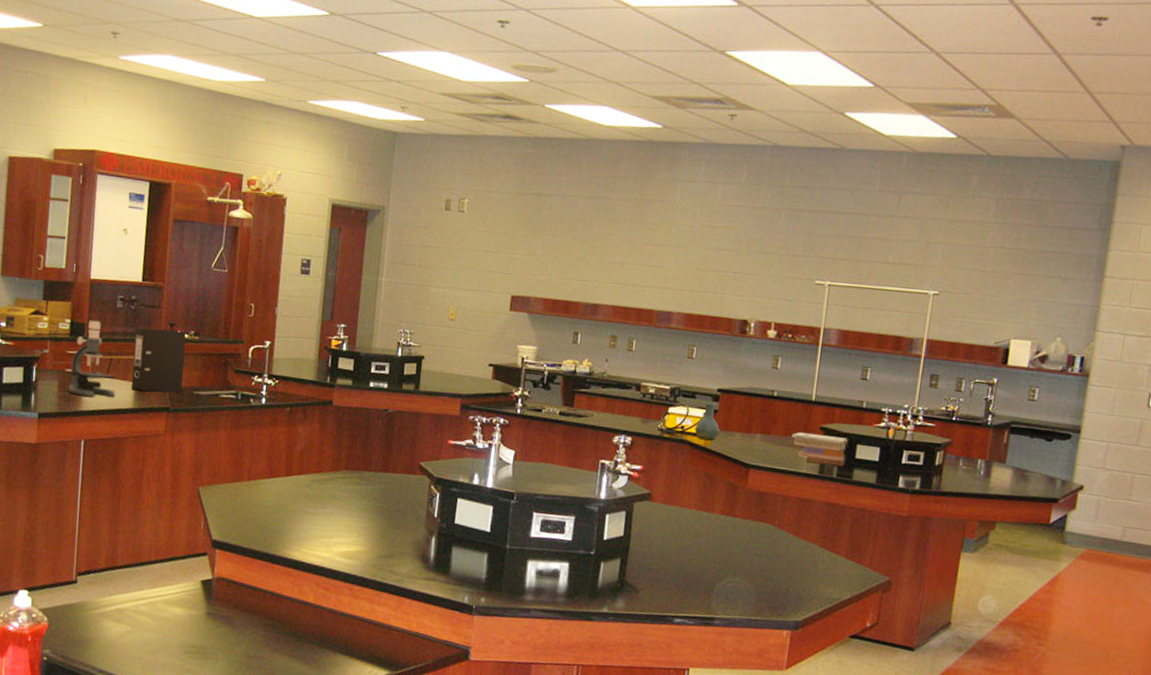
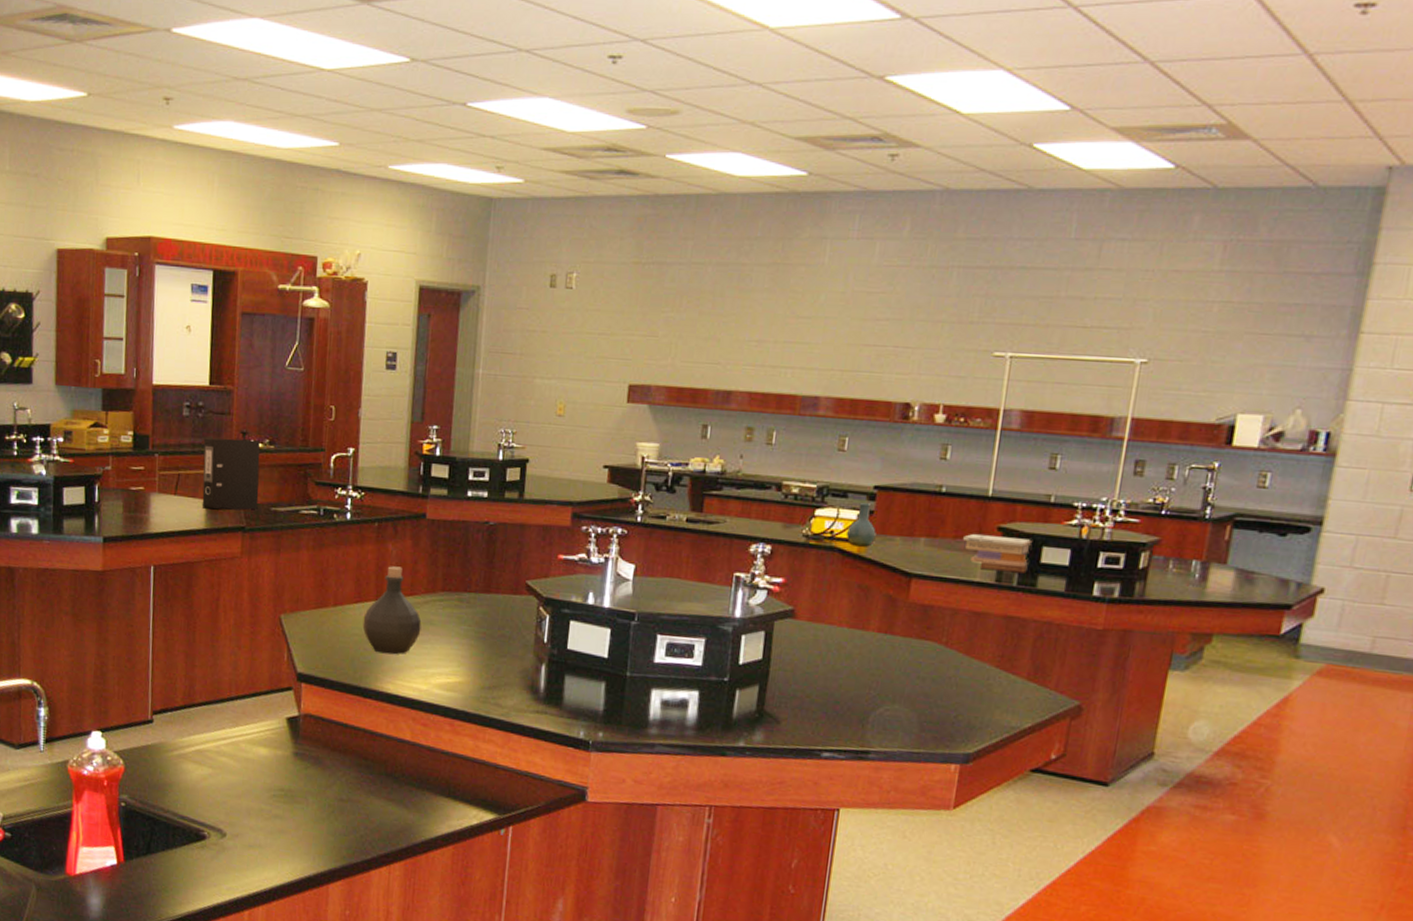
microscope: present [68,318,116,398] -> none [134,429,185,519]
flask: none [273,446,326,525] -> present [362,566,422,654]

